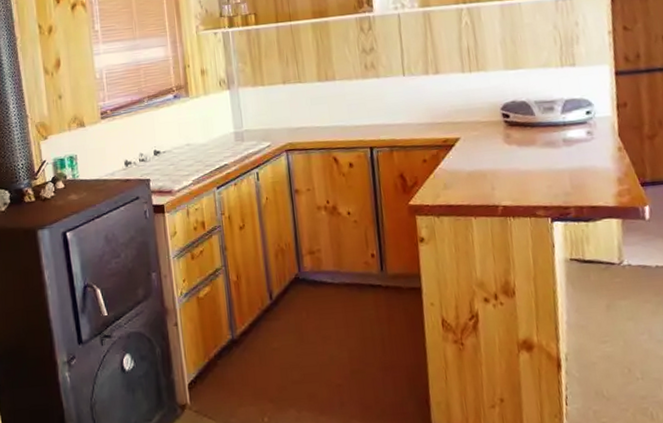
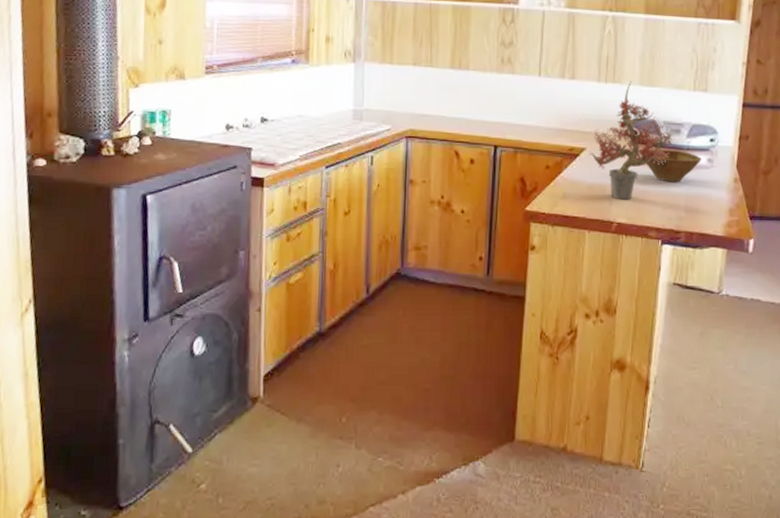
potted plant: none [464,66,547,184] -> present [589,80,673,200]
bowl: none [522,127,580,160] -> present [645,149,701,182]

